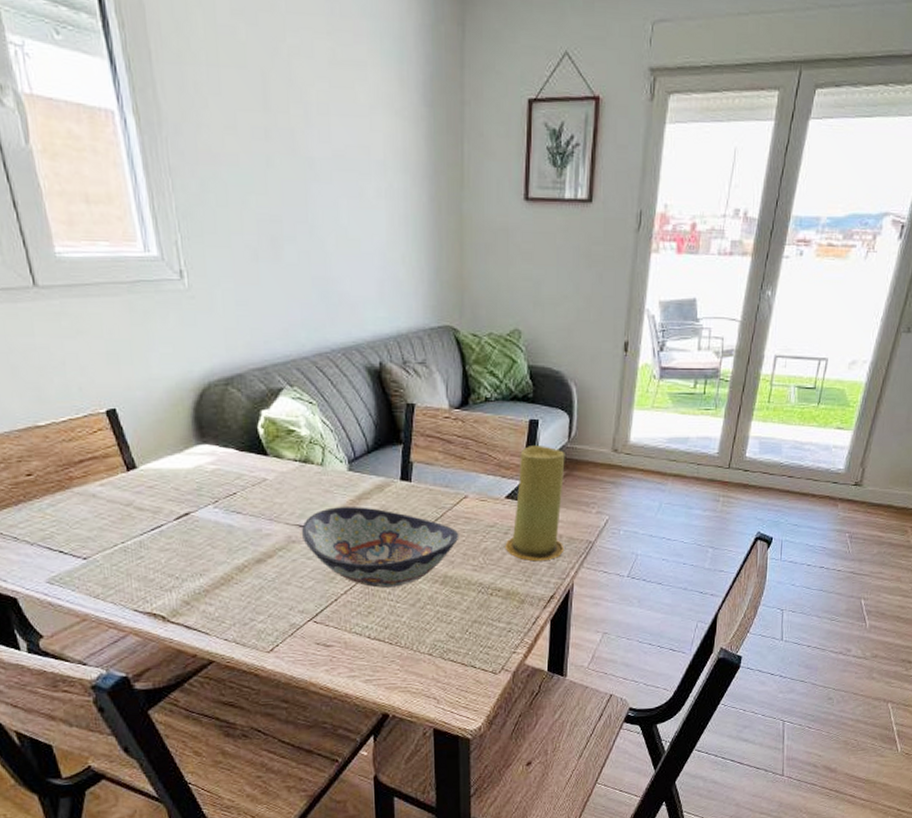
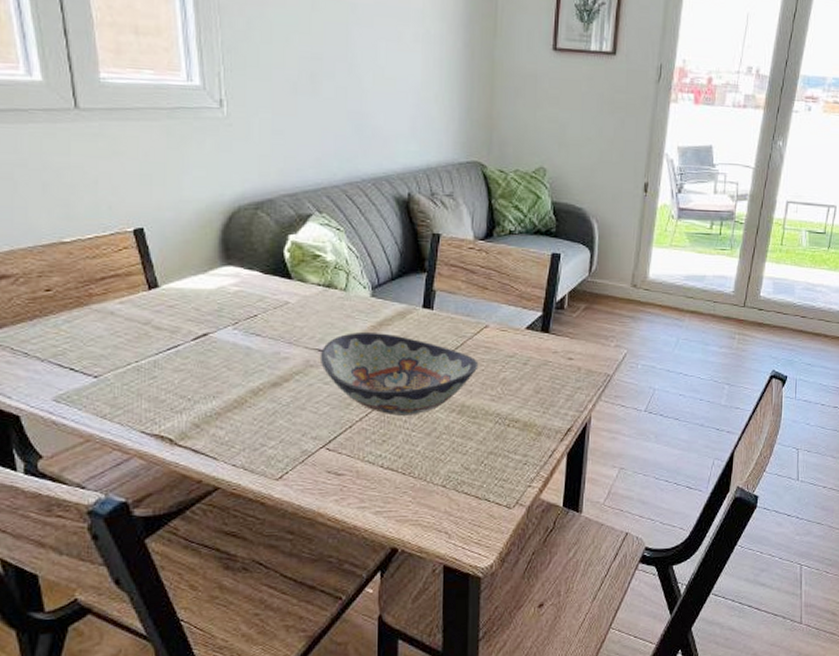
candle: present [505,444,565,562] -> none [524,277,586,393]

